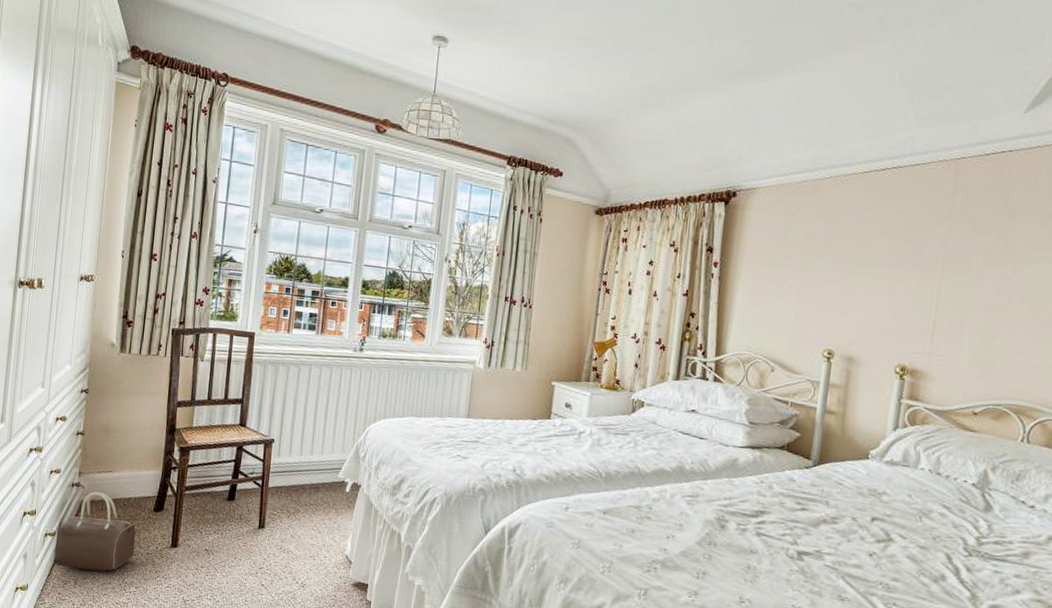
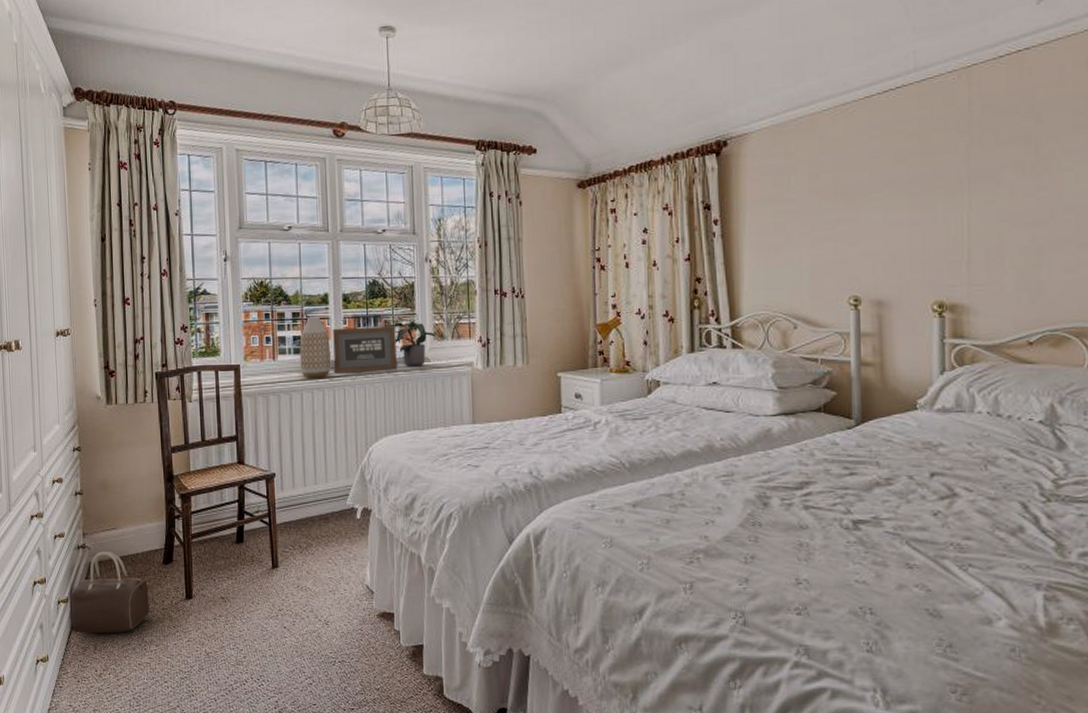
vase: none [312,297,344,356] -> present [299,317,331,378]
picture frame: none [344,311,408,358] -> present [333,325,397,374]
potted plant: none [400,314,446,358] -> present [386,321,438,367]

